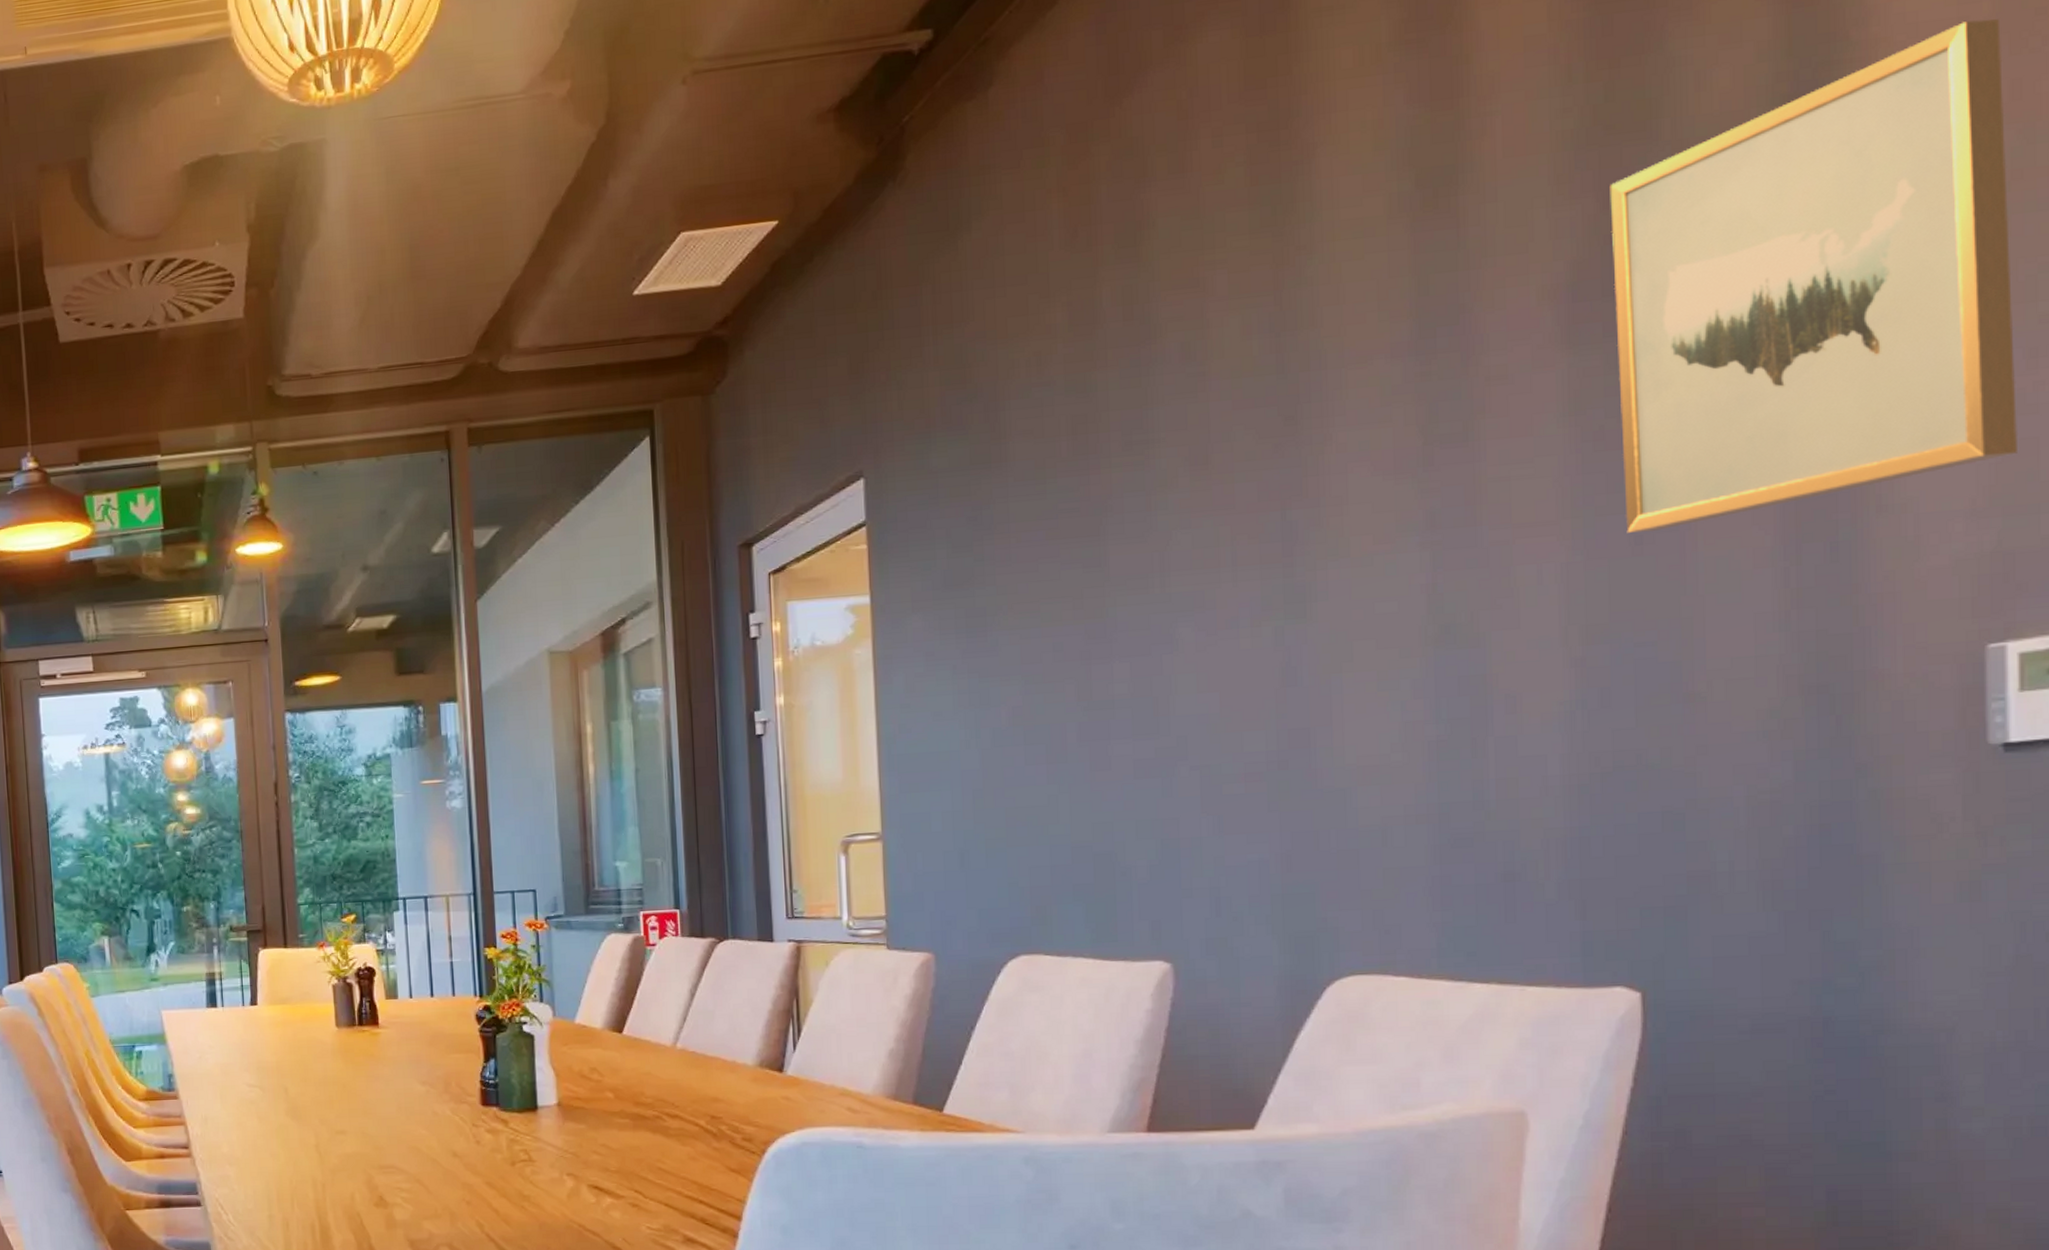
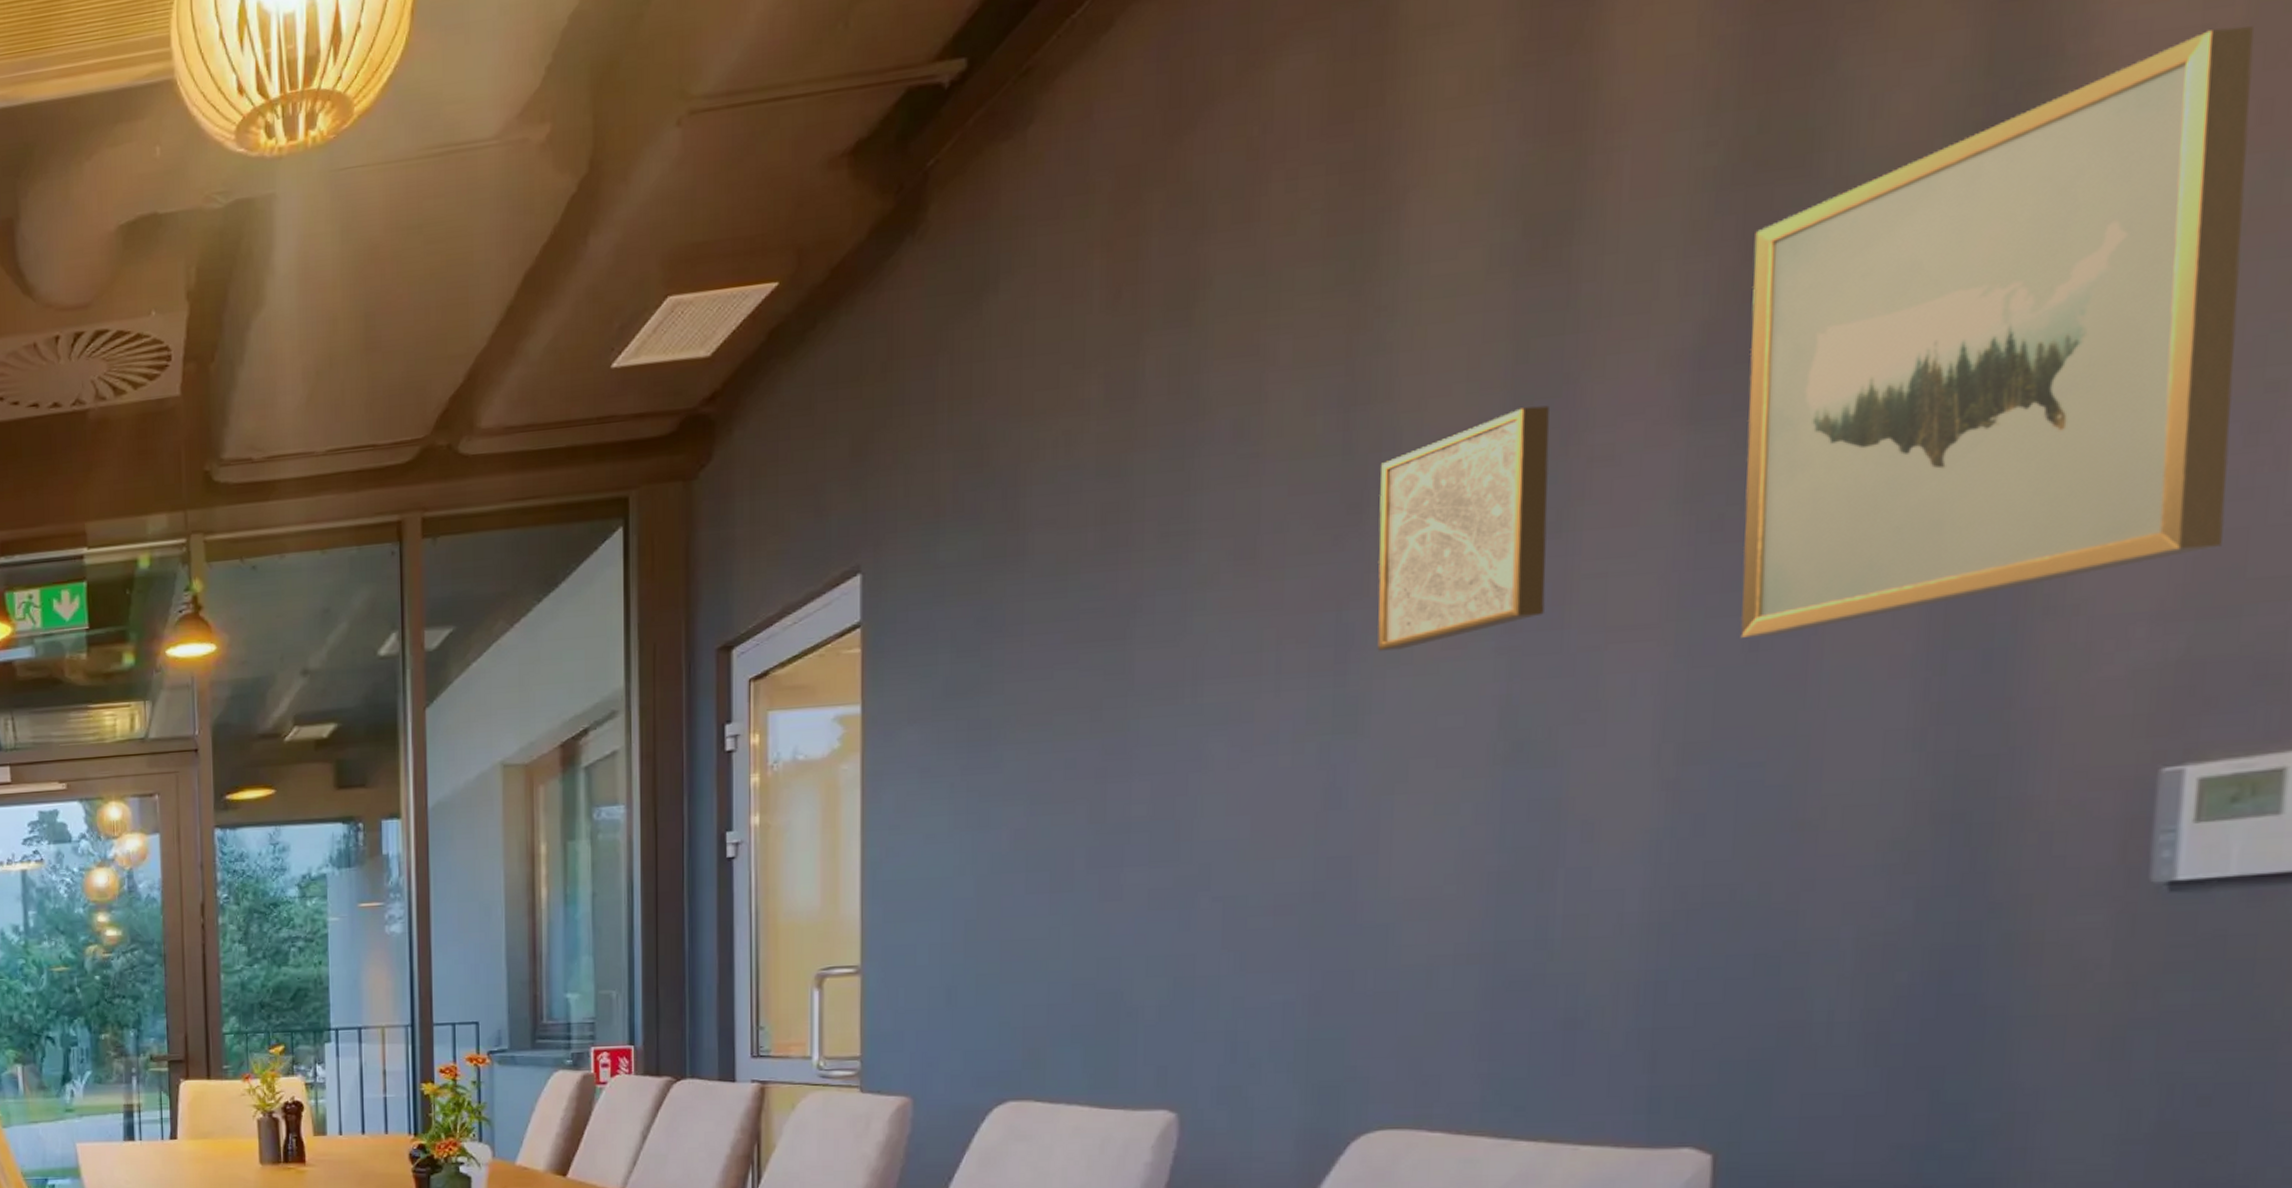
wall art: none [1311,331,1459,546] -> present [1377,405,1550,651]

